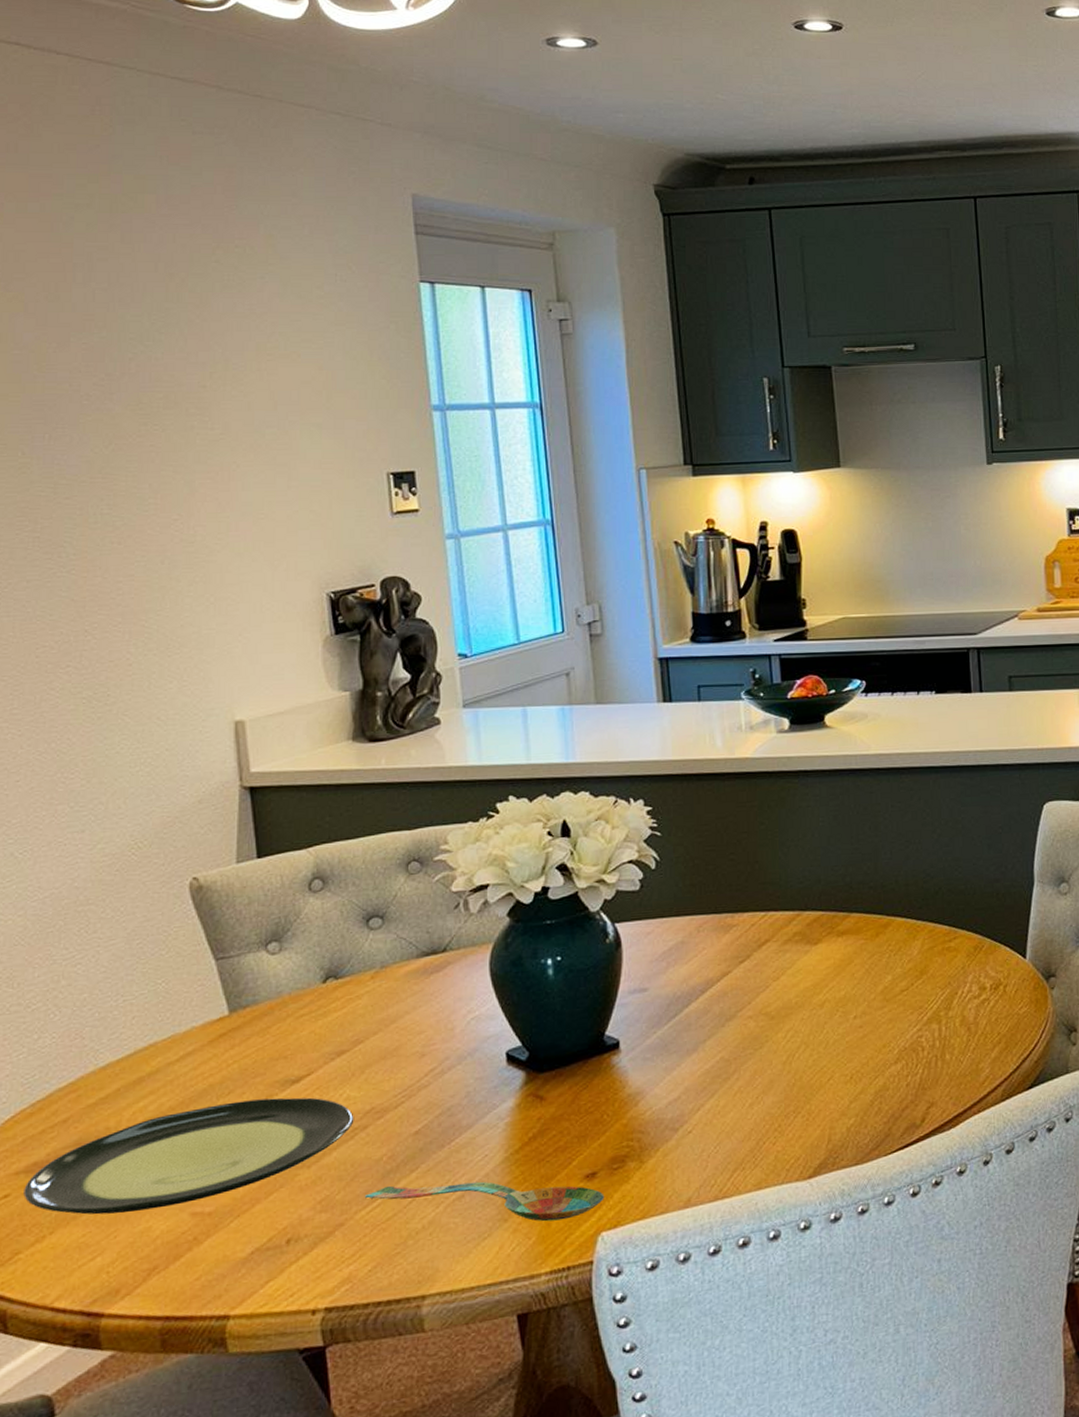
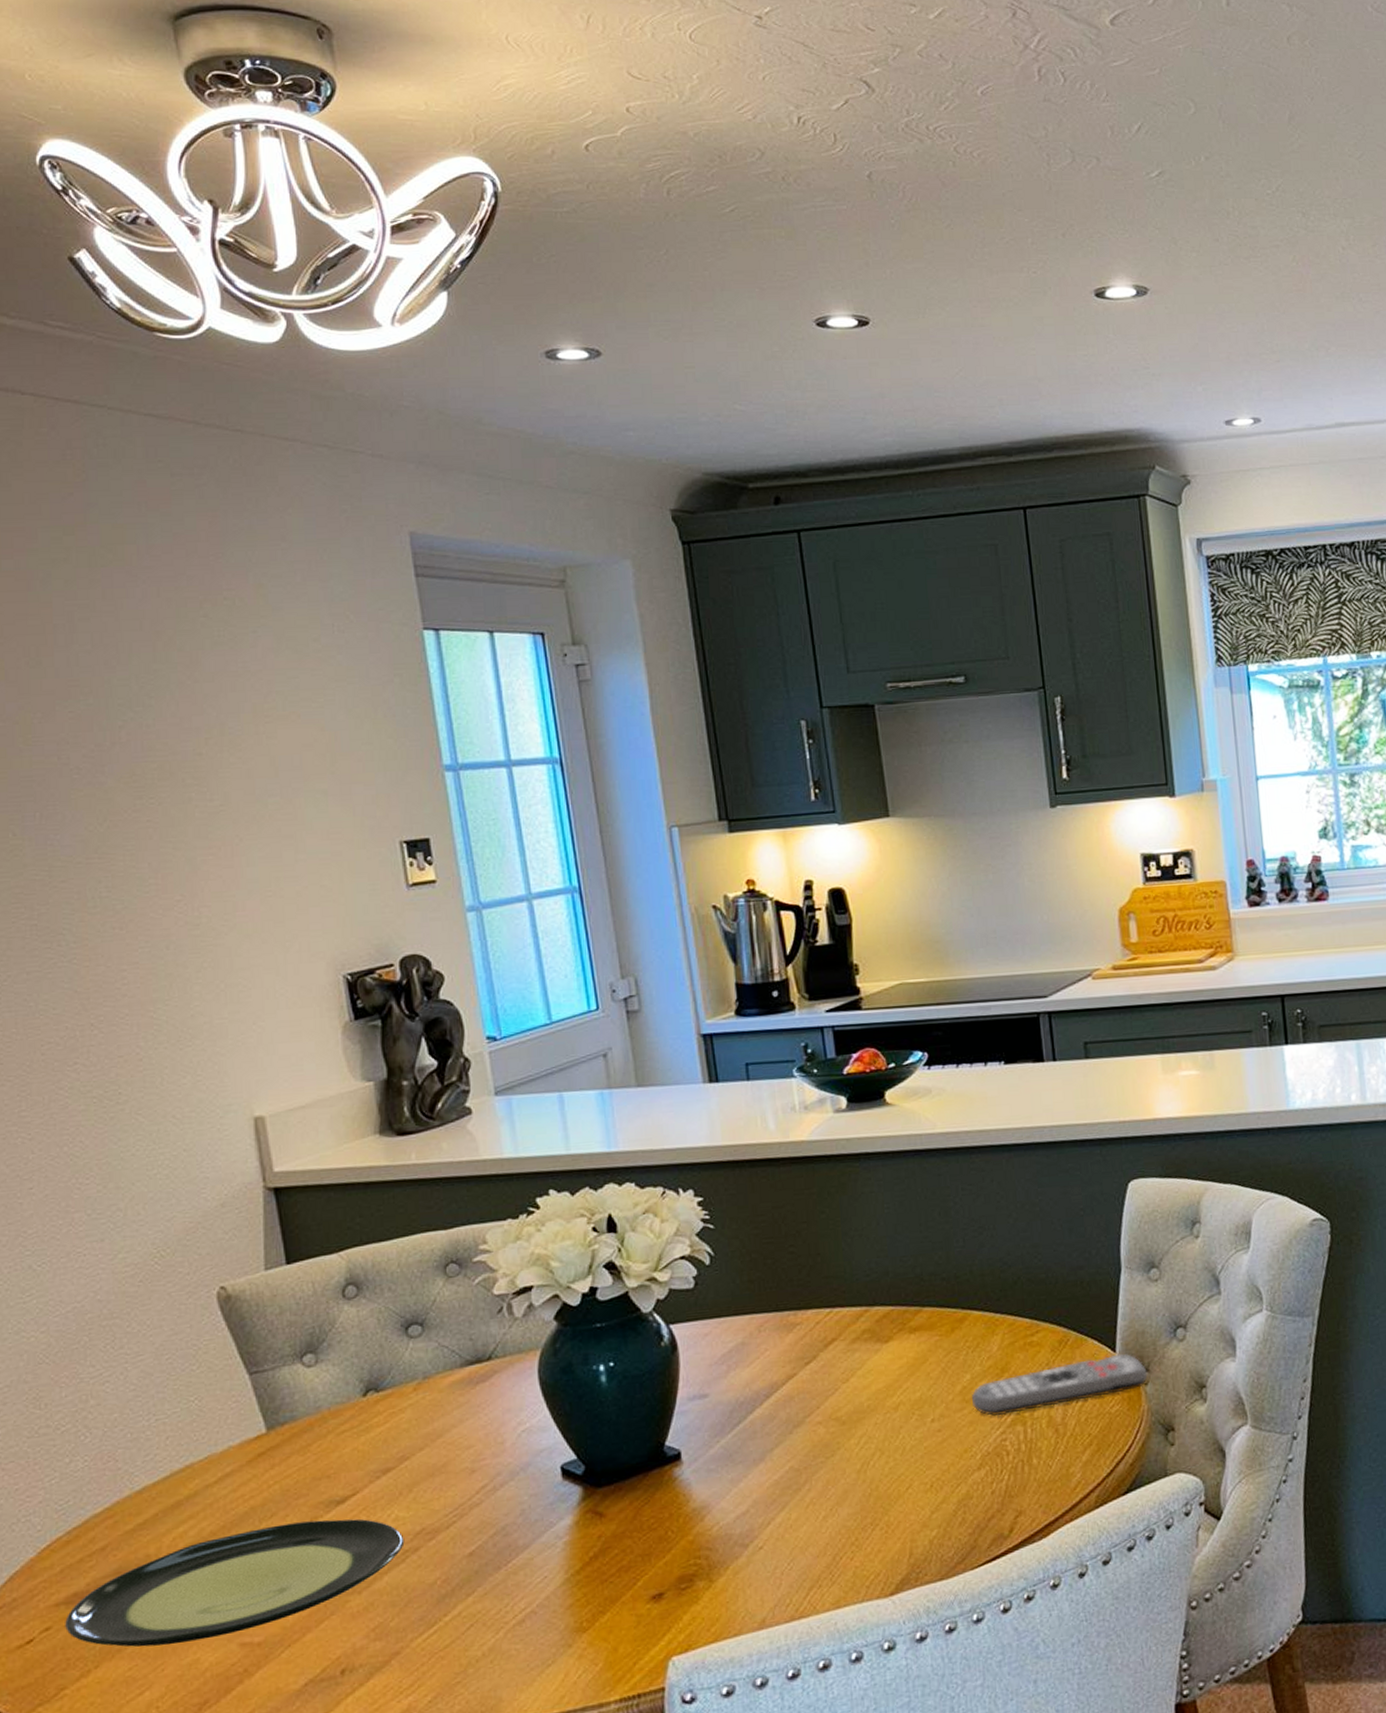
spoon: present [364,1181,605,1222] -> none [419,1604,673,1647]
remote control: none [892,959,1054,1015] -> present [972,1353,1148,1417]

